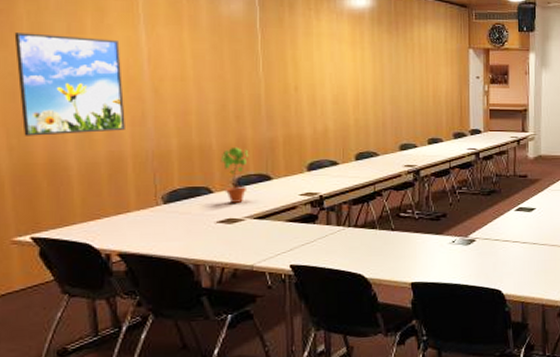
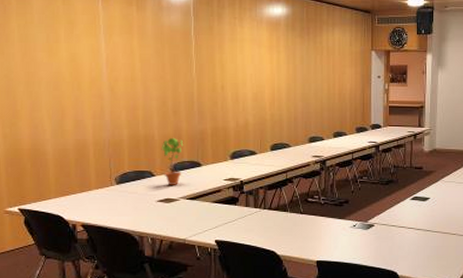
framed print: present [14,33,125,136] -> none [8,43,89,127]

